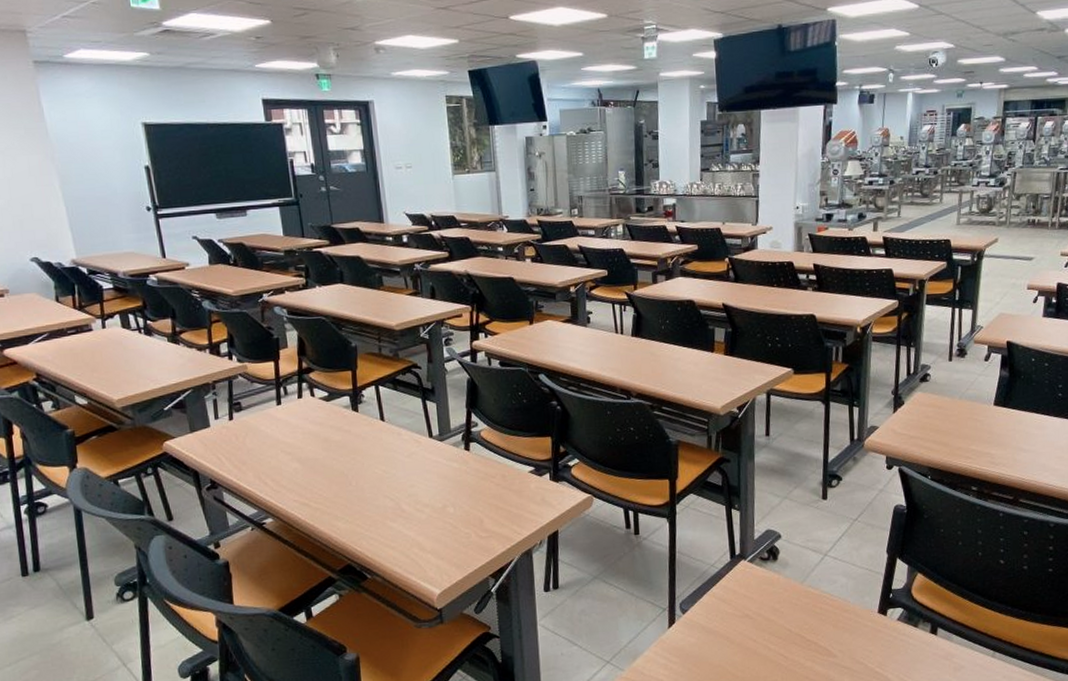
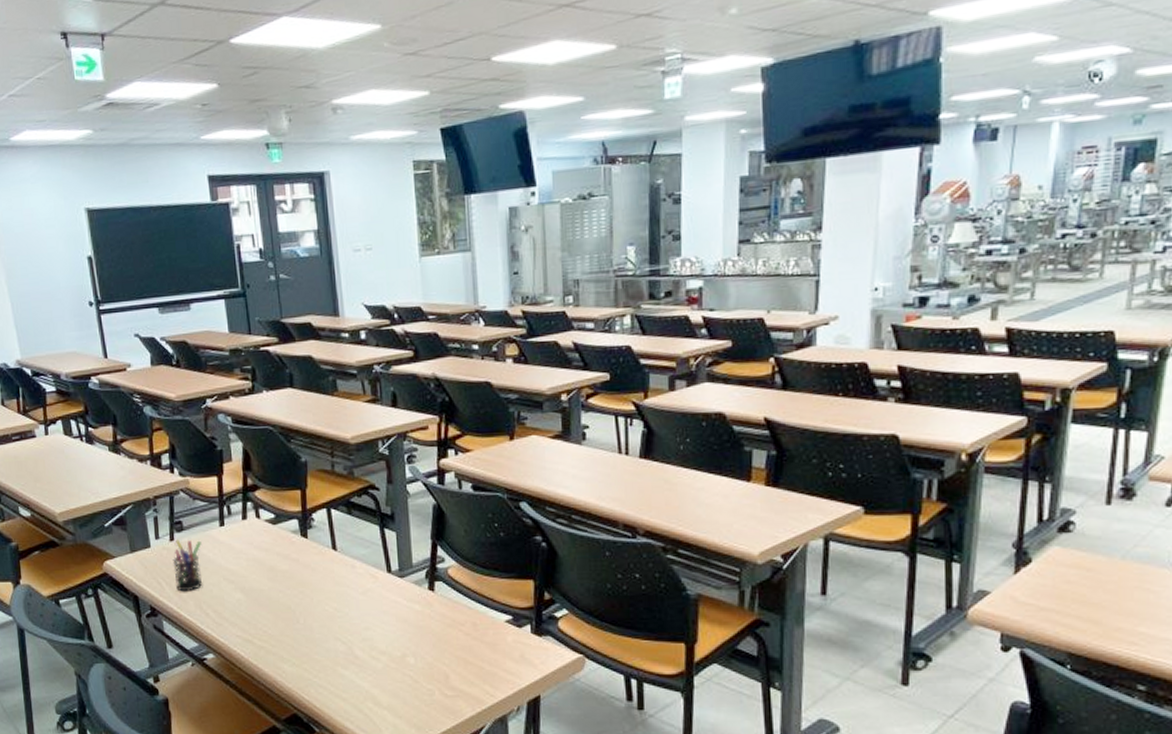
pen holder: none [232,418,261,465] -> present [173,539,203,592]

